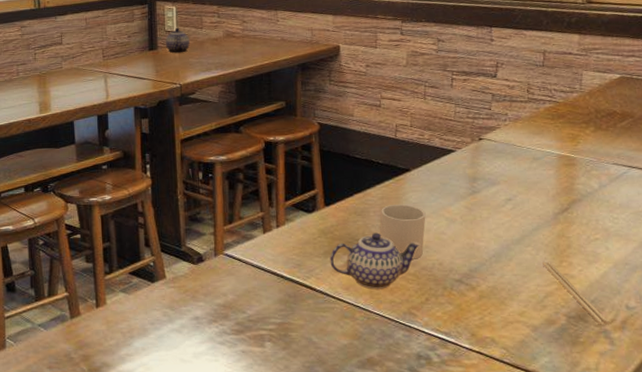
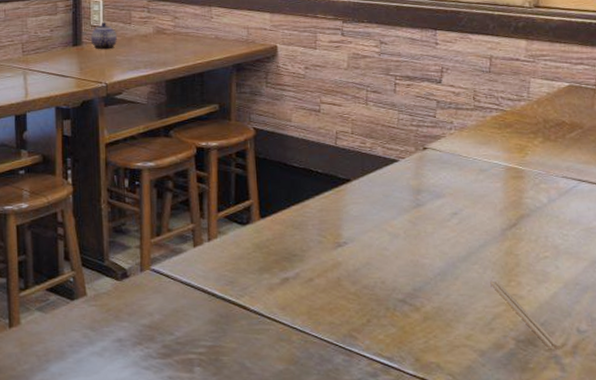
teapot: present [330,233,420,290] -> none [265,248,361,310]
cup: present [379,204,426,259] -> none [318,217,368,277]

